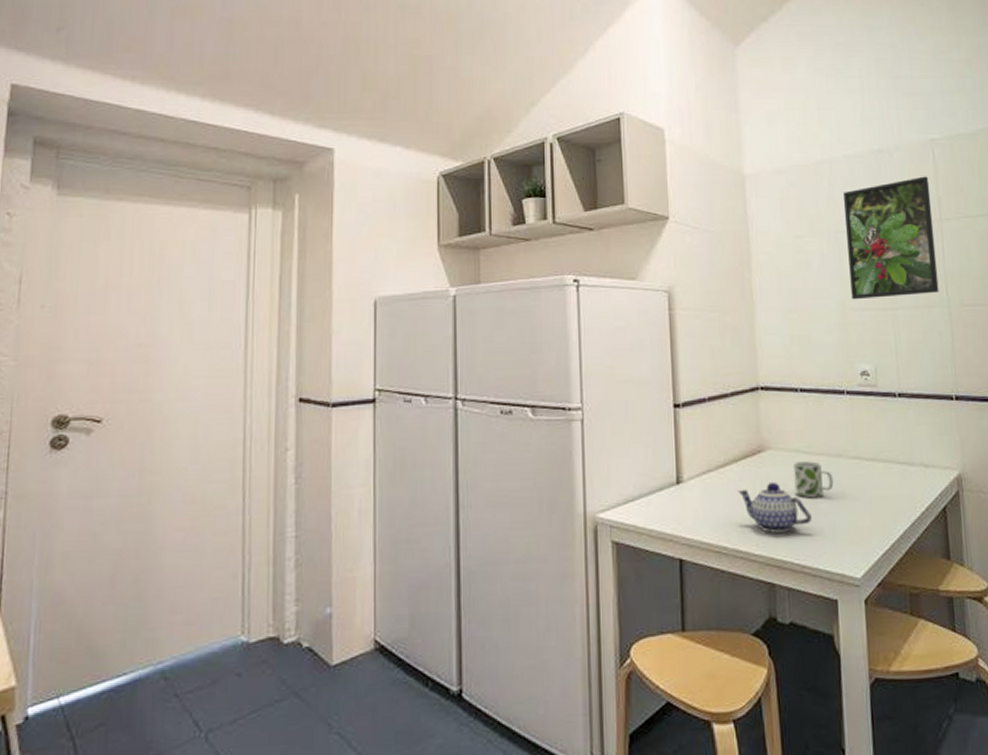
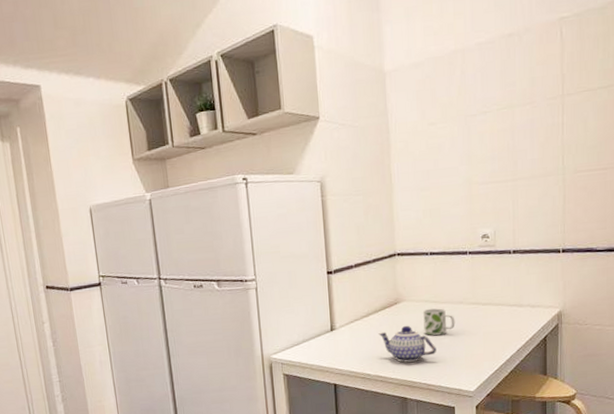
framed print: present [843,176,939,300] -> none [473,55,556,175]

